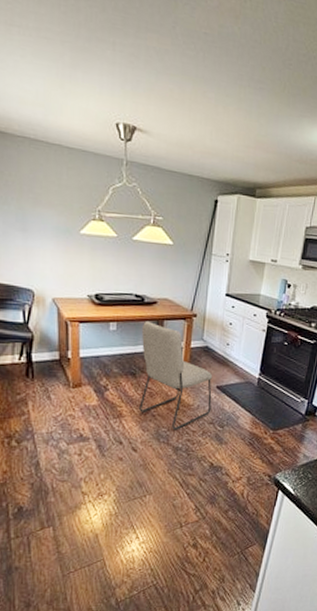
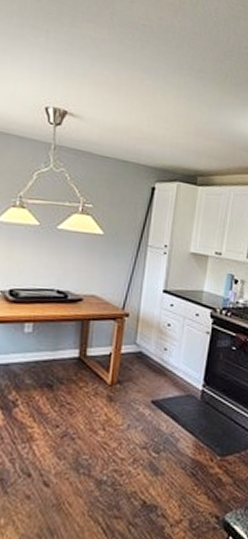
chair: present [139,320,213,430] -> none [55,321,147,458]

